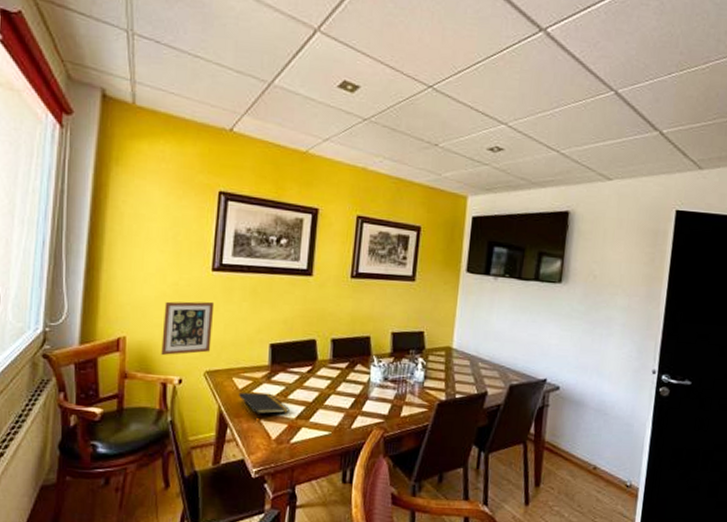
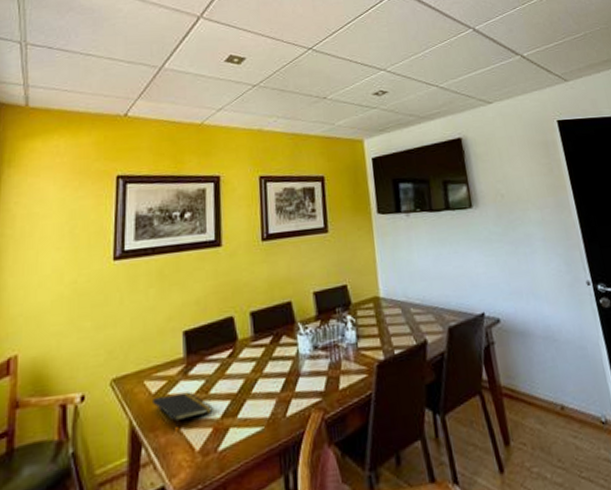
picture frame: present [161,301,215,355] -> none [59,294,118,369]

